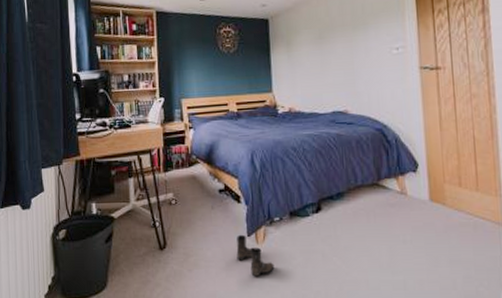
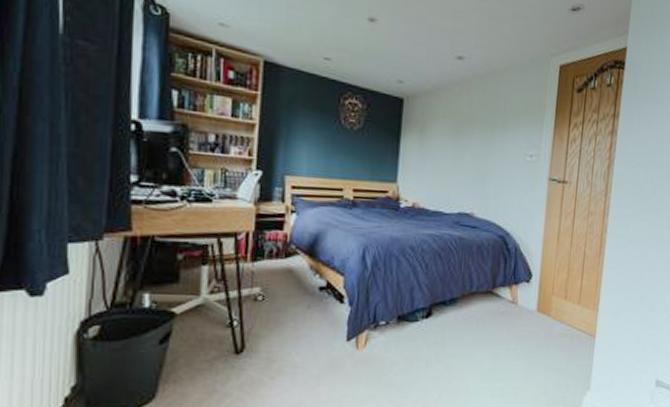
boots: present [236,234,275,277] -> none [331,338,373,385]

